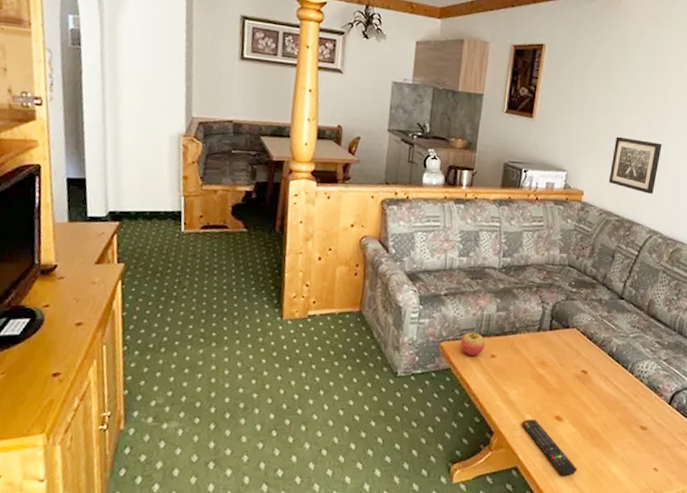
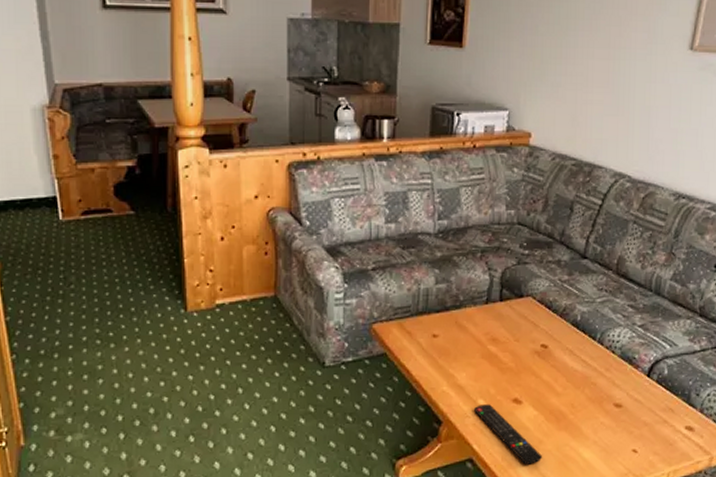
fruit: present [460,331,486,356] -> none [395,309,425,338]
wall art: present [608,136,662,194] -> none [561,61,626,129]

